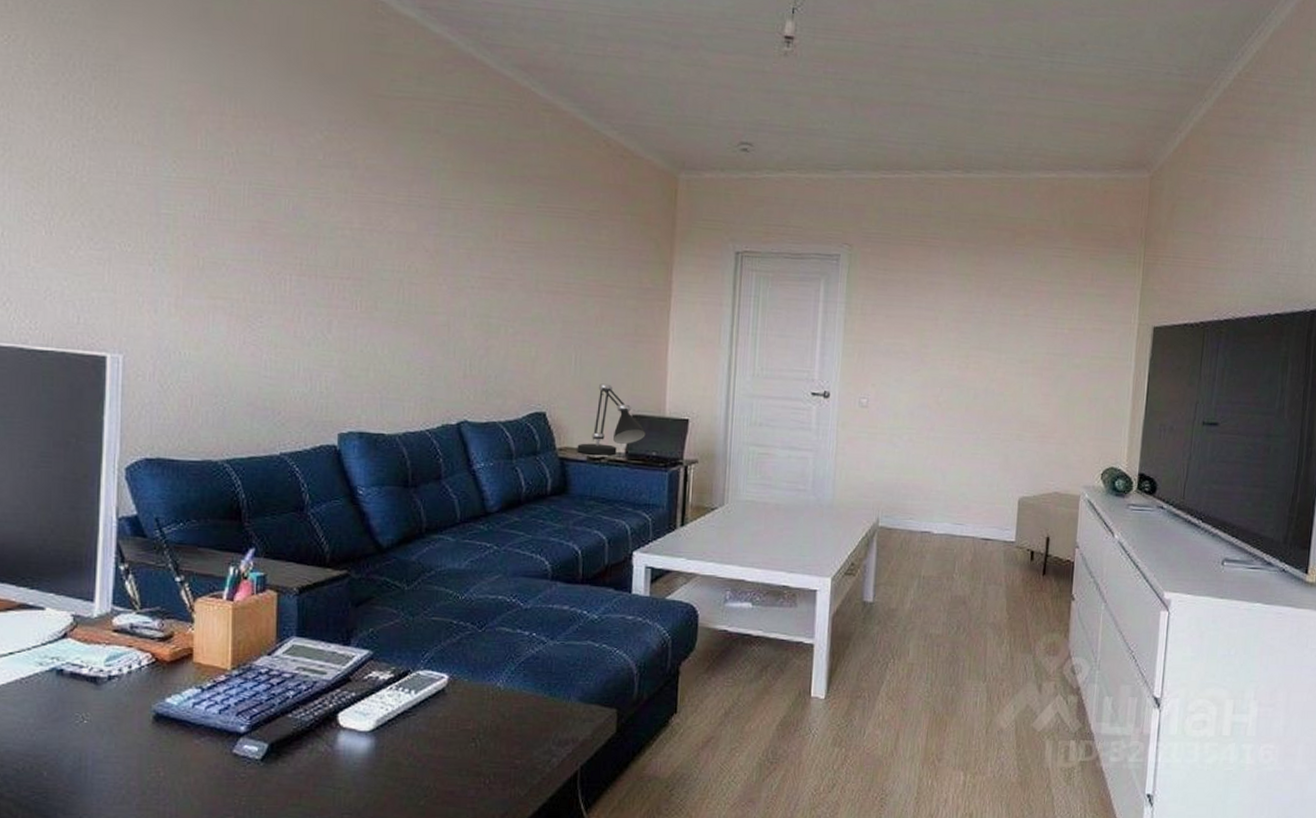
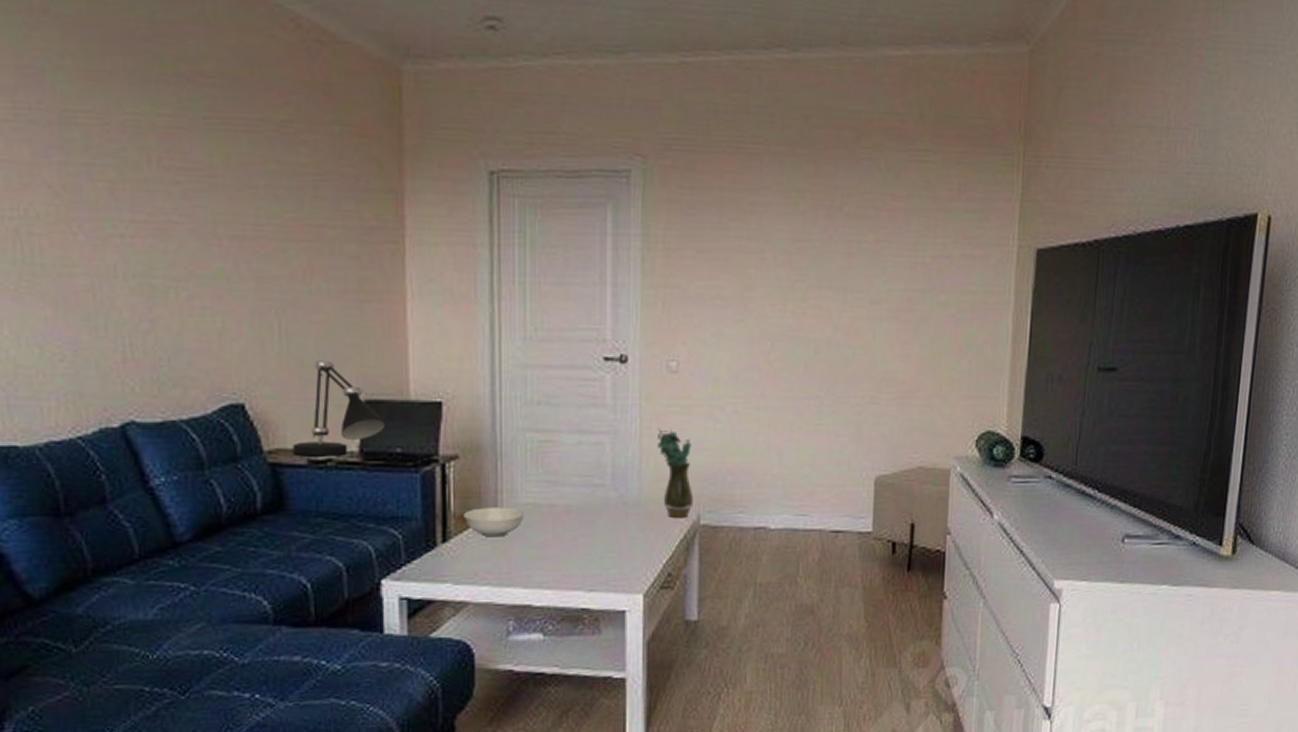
bowl: none [698,501,744,525] -> present [464,507,525,538]
vase: none [849,448,875,520] -> present [657,427,694,517]

